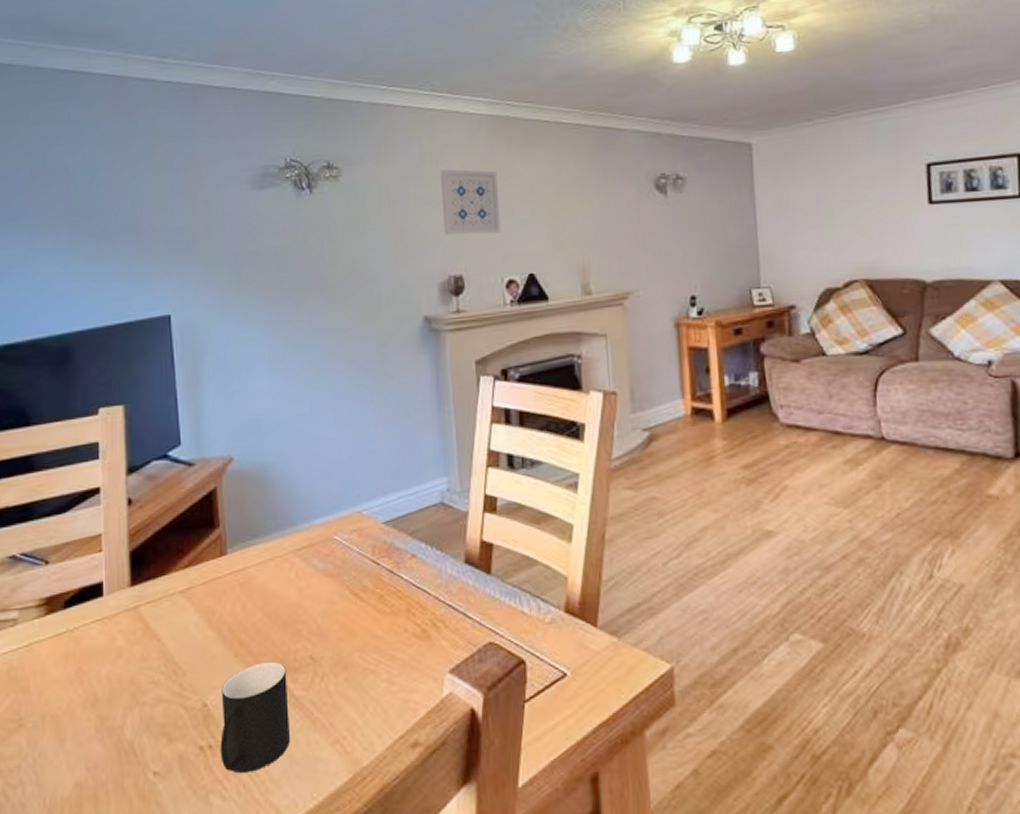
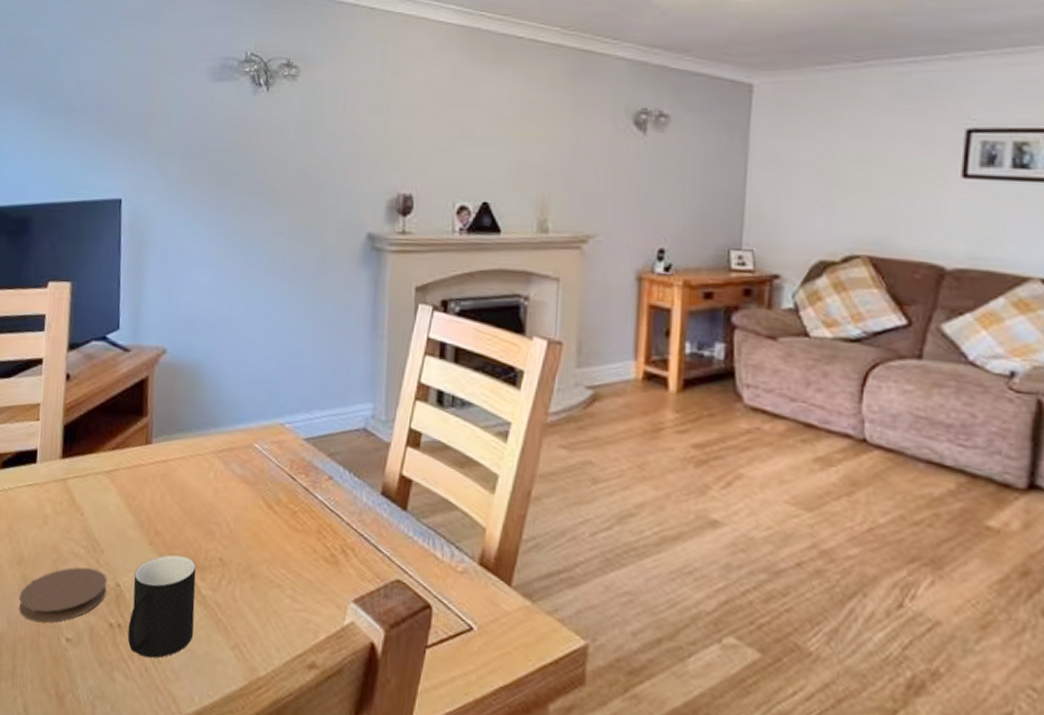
coaster: none [97,694,193,763] -> present [18,567,107,623]
wall art: present [440,169,501,235] -> none [398,80,461,153]

